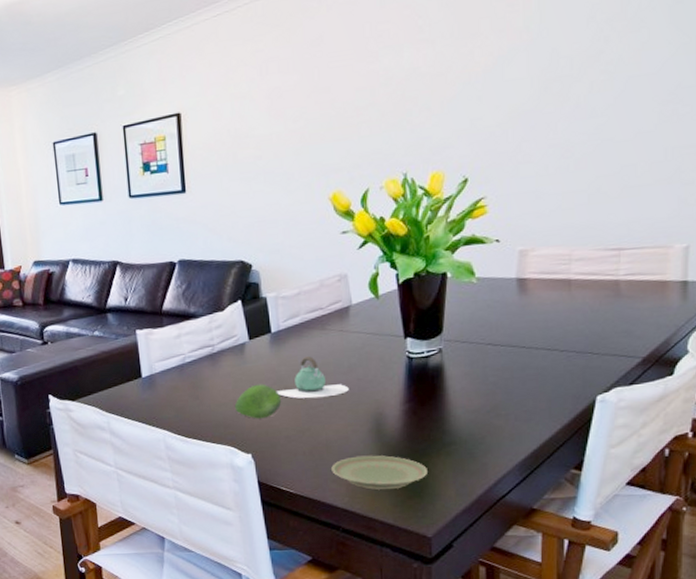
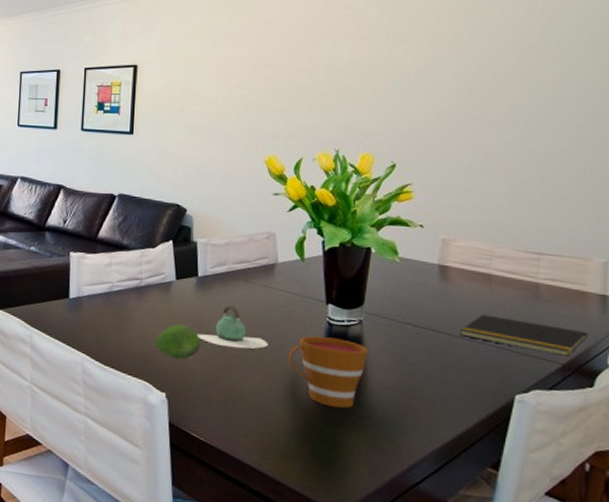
plate: present [331,455,427,490] -> none [244,414,340,456]
cup: none [370,371,450,439] -> present [288,336,368,408]
notepad: none [541,321,668,350] -> present [461,314,588,356]

